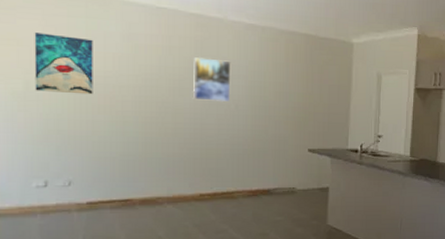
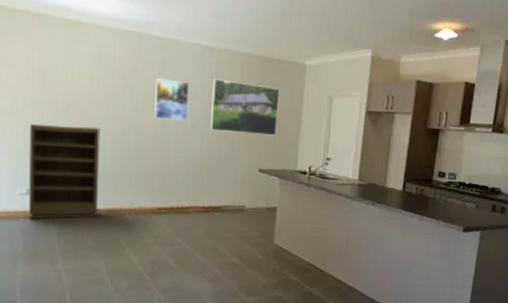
wall art: present [34,33,93,95] -> none [20,55,69,112]
bookshelf: none [47,108,132,214] -> present [29,123,100,220]
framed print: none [256,57,327,115] -> present [211,79,280,136]

